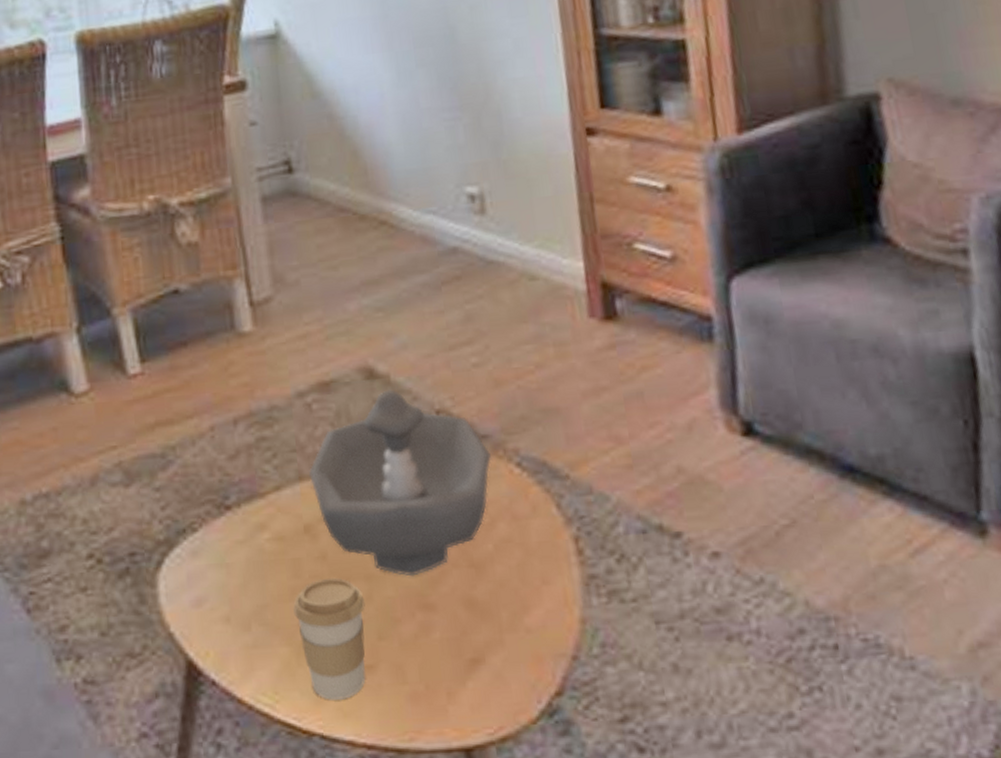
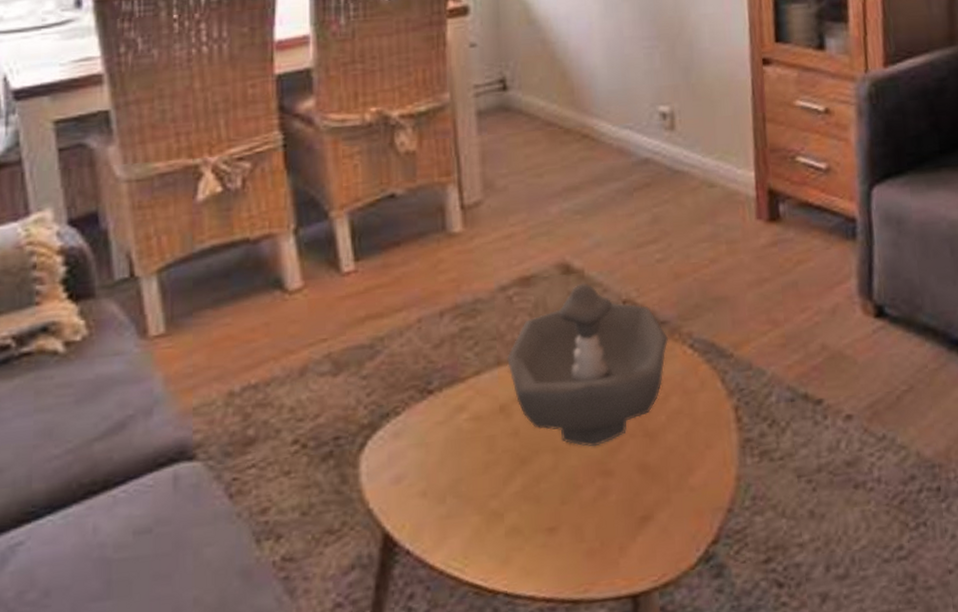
coffee cup: present [293,577,366,700] -> none [486,451,551,561]

